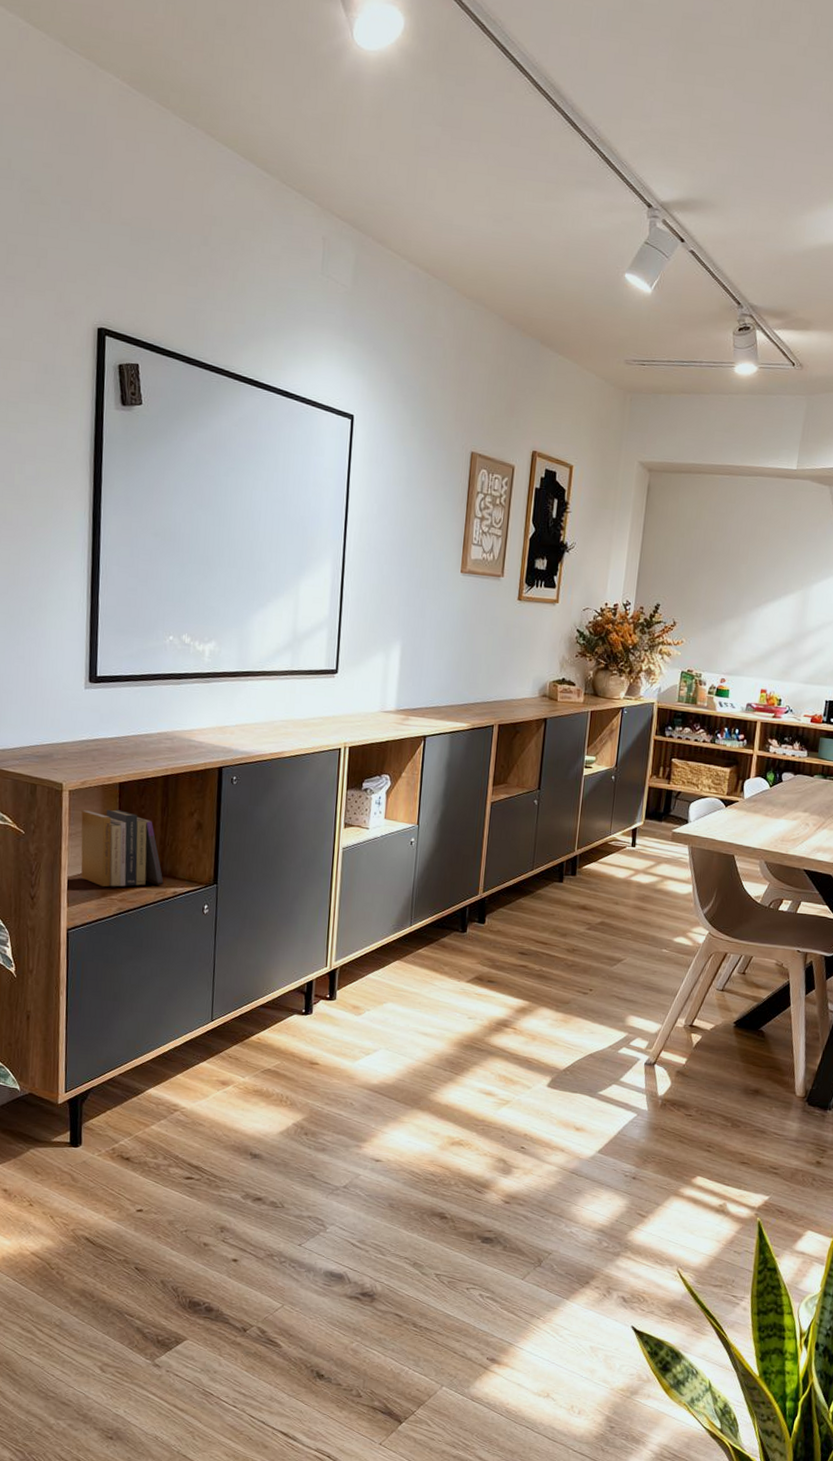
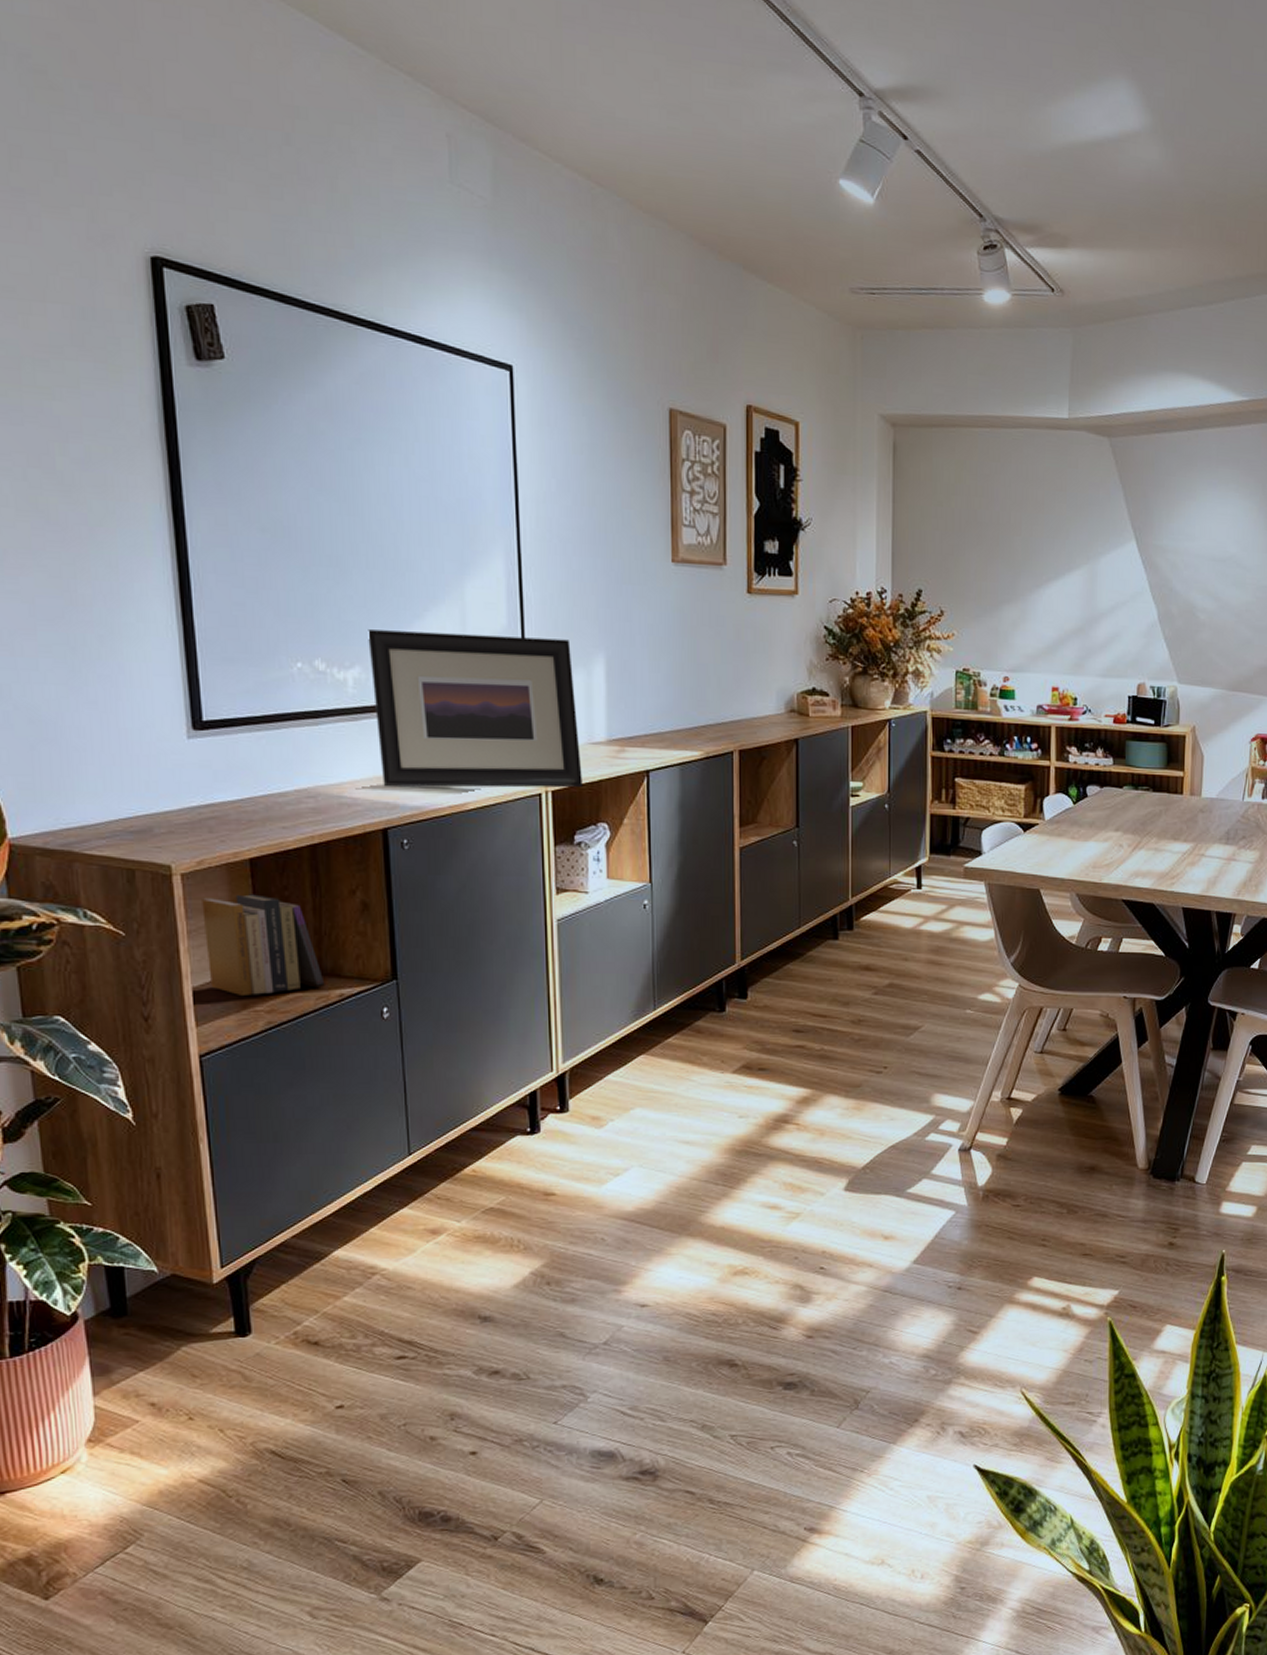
picture frame: none [222,614,376,746] -> present [368,629,583,788]

